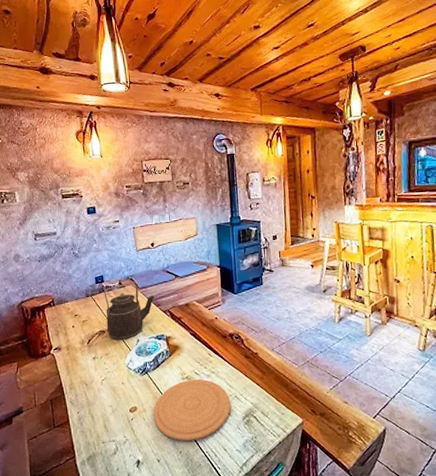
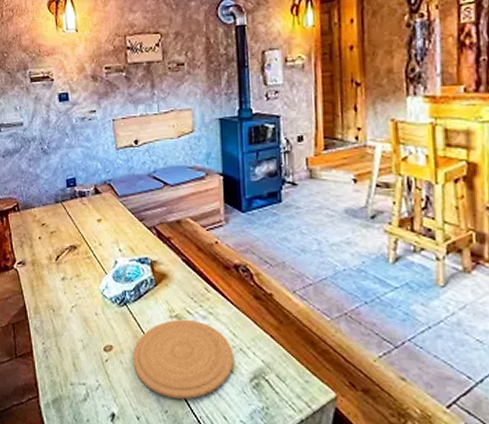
kettle: present [104,281,155,340] -> none [76,187,137,260]

